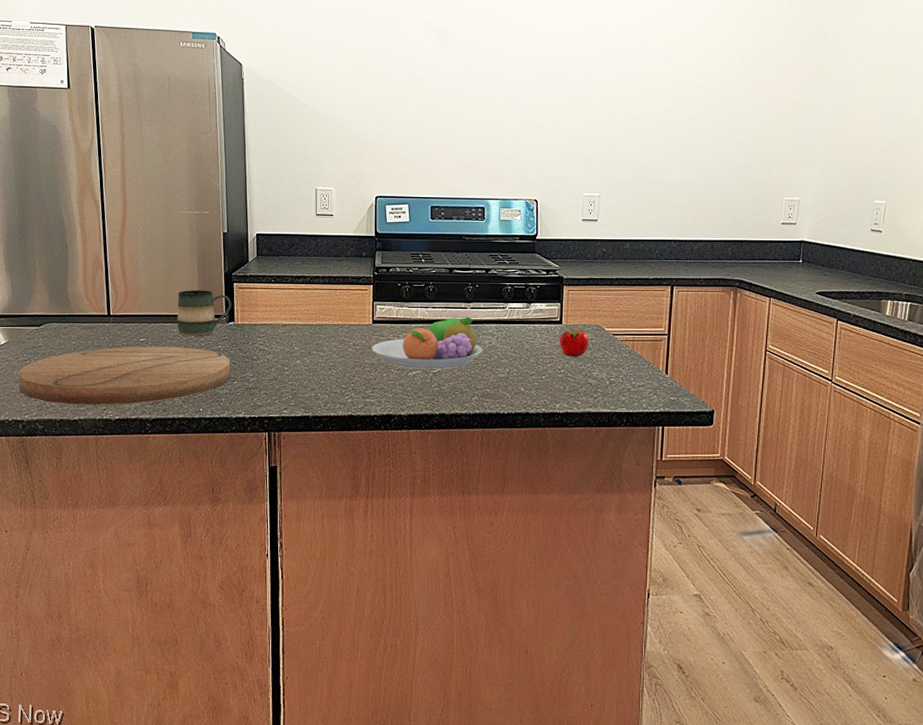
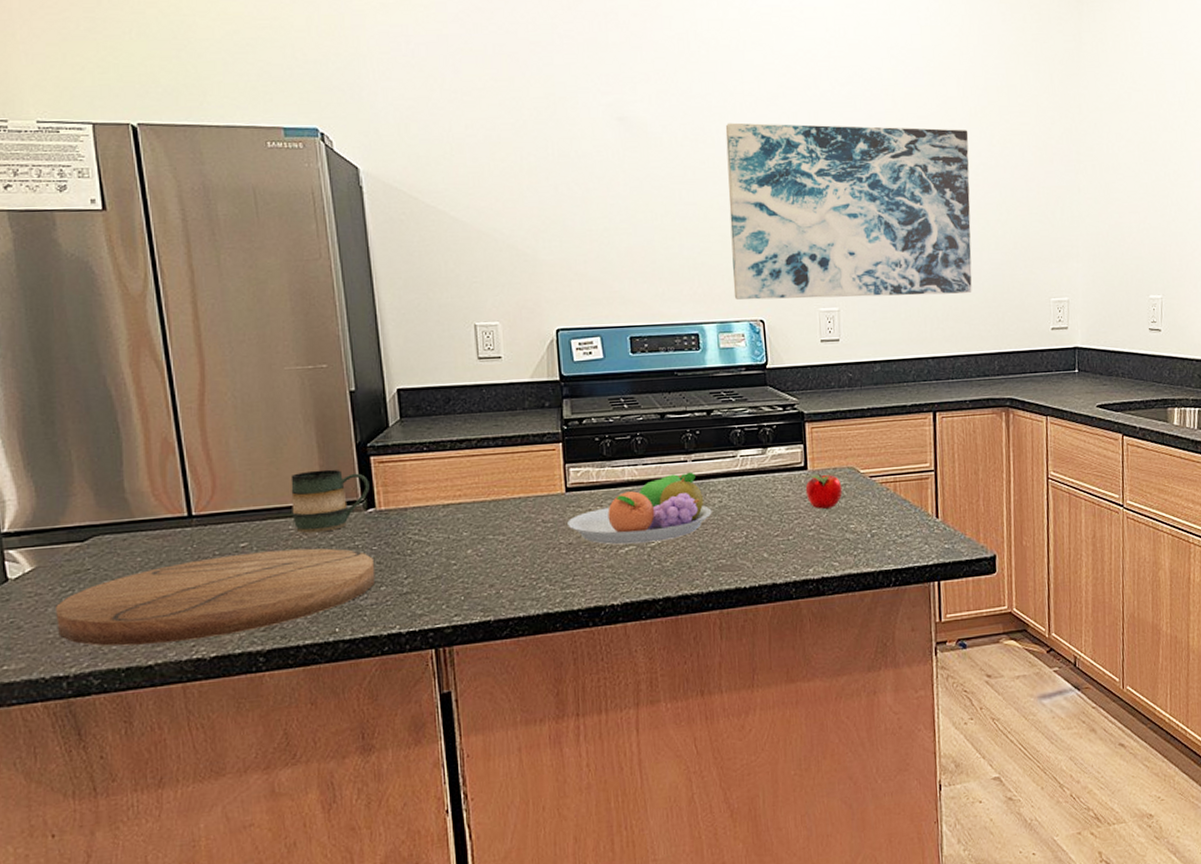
wall art: none [515,38,724,188] -> present [725,122,972,300]

